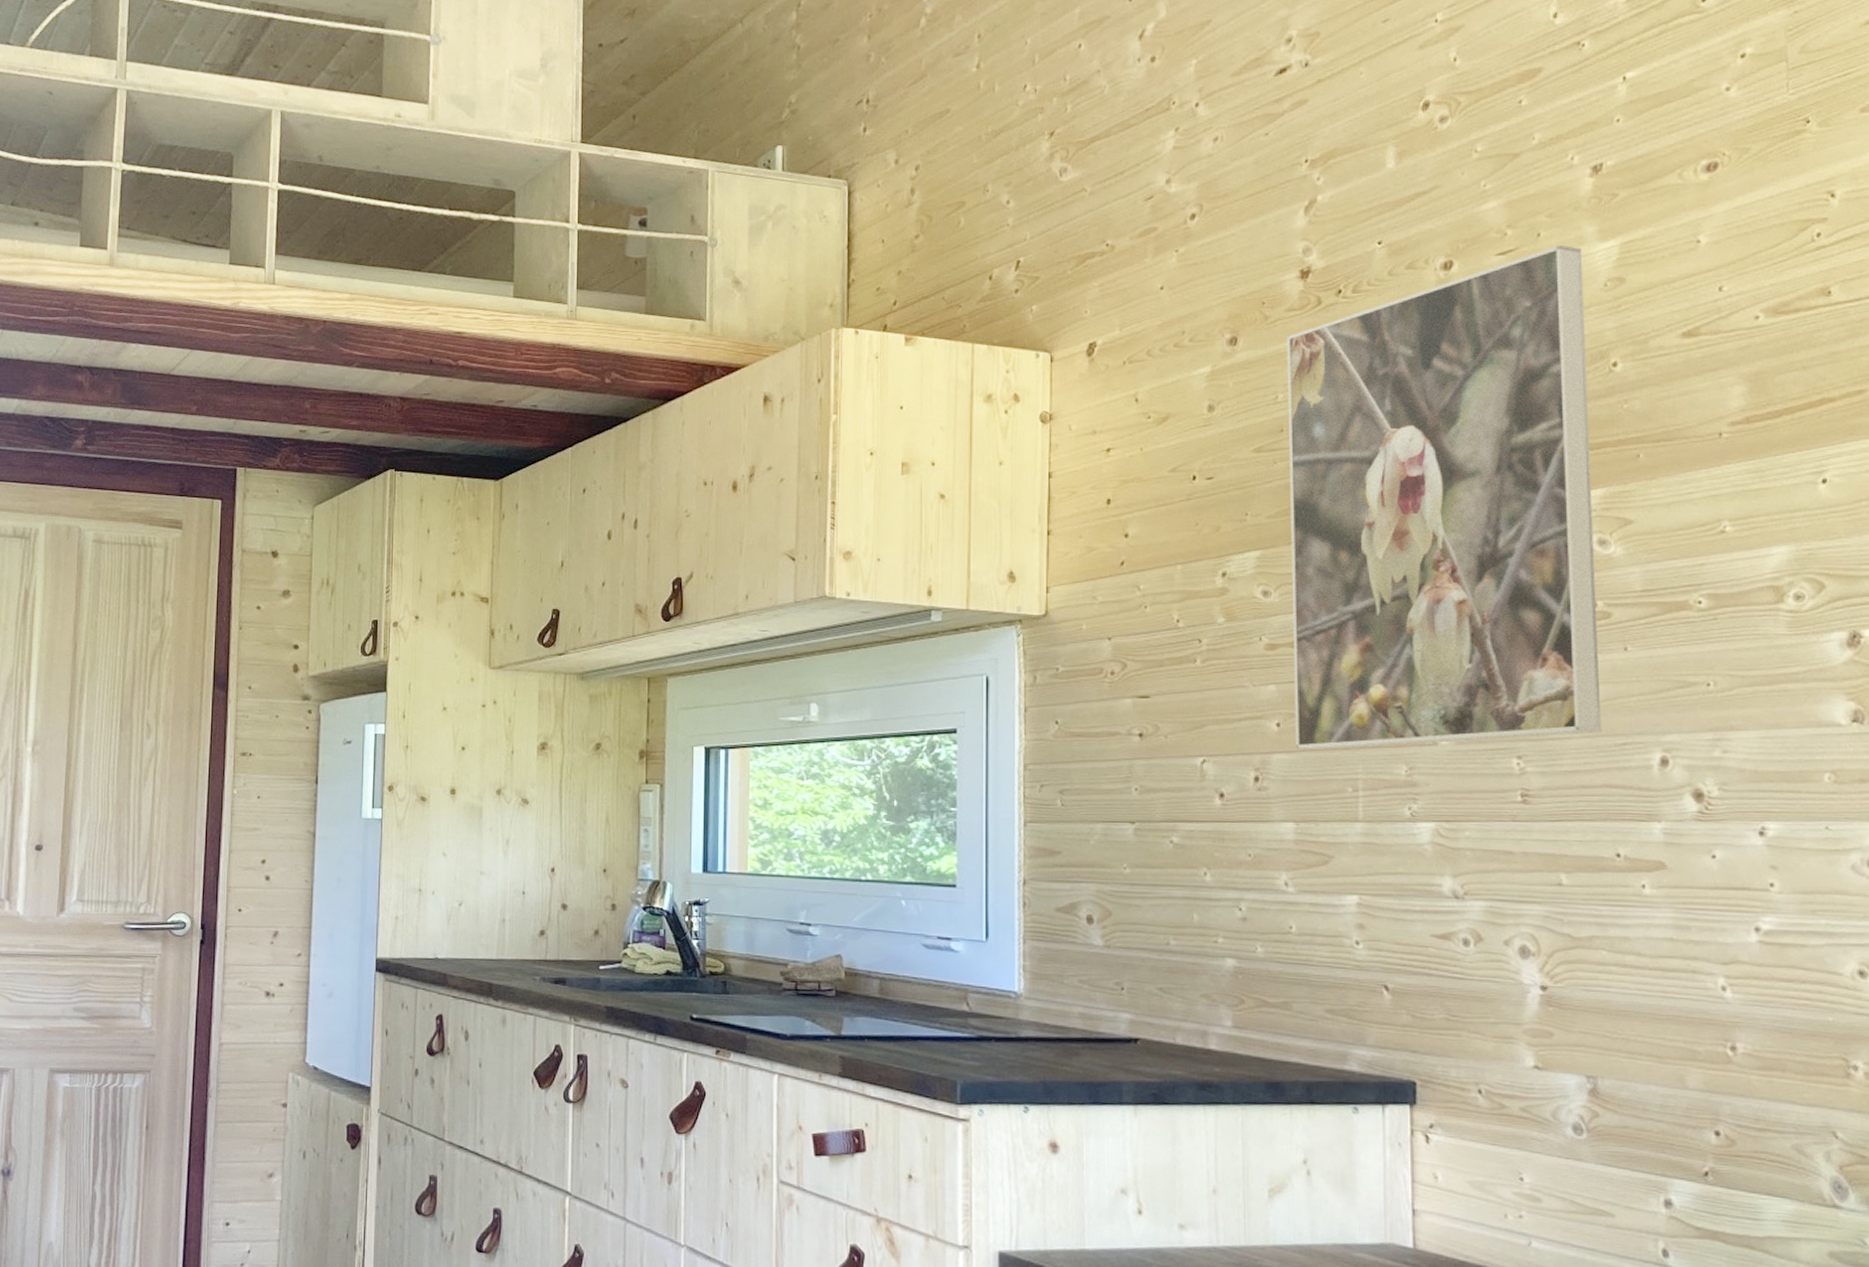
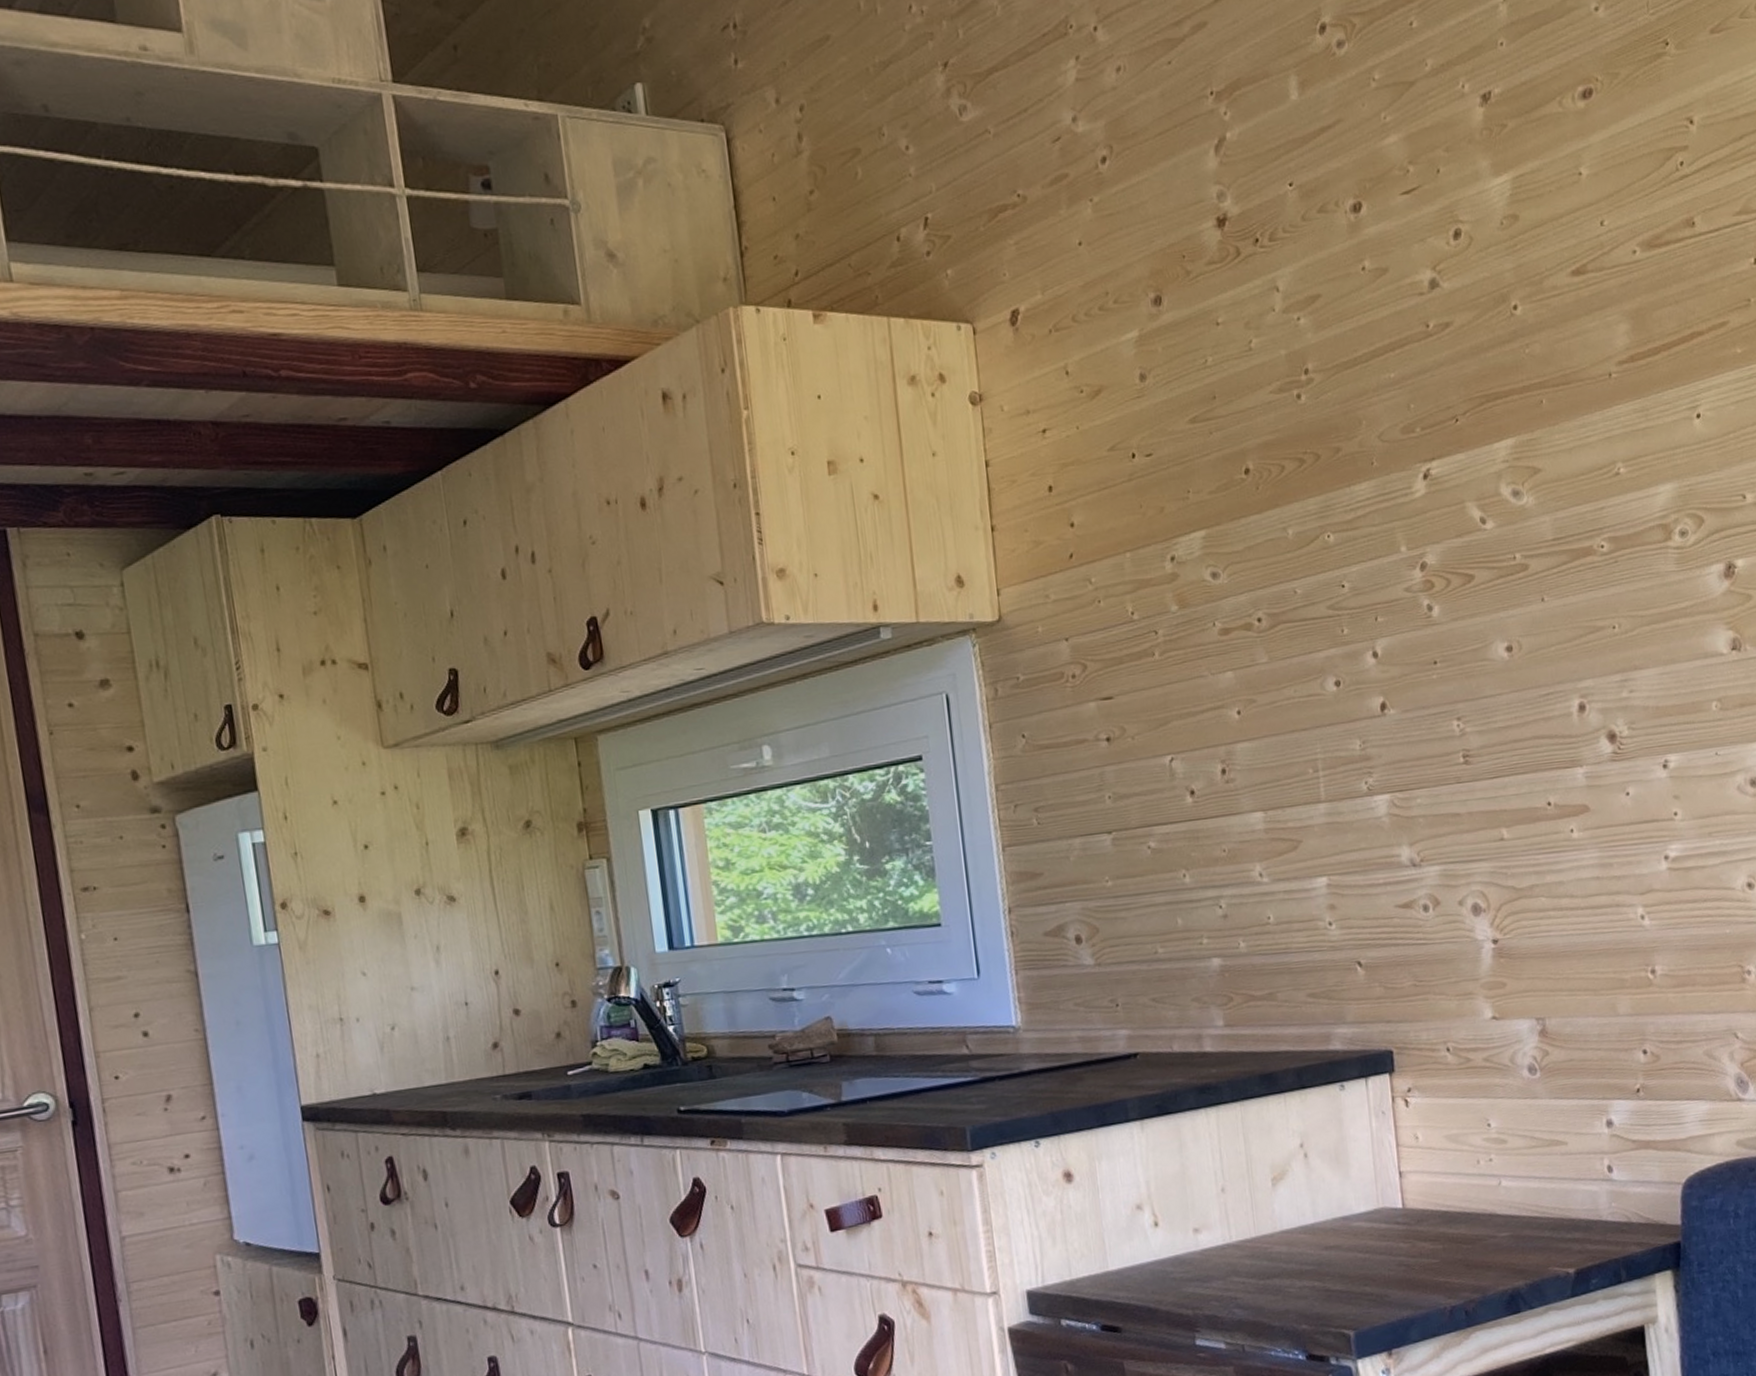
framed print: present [1286,244,1602,751] -> none [1210,181,1528,736]

